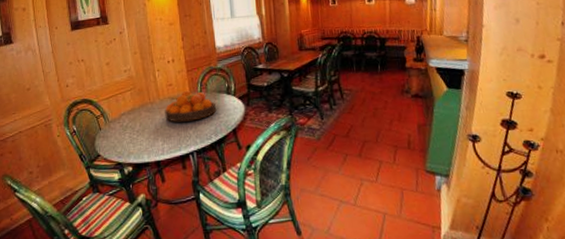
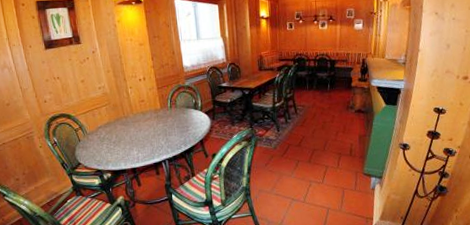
fruit bowl: present [165,91,216,122] -> none [138,106,185,134]

